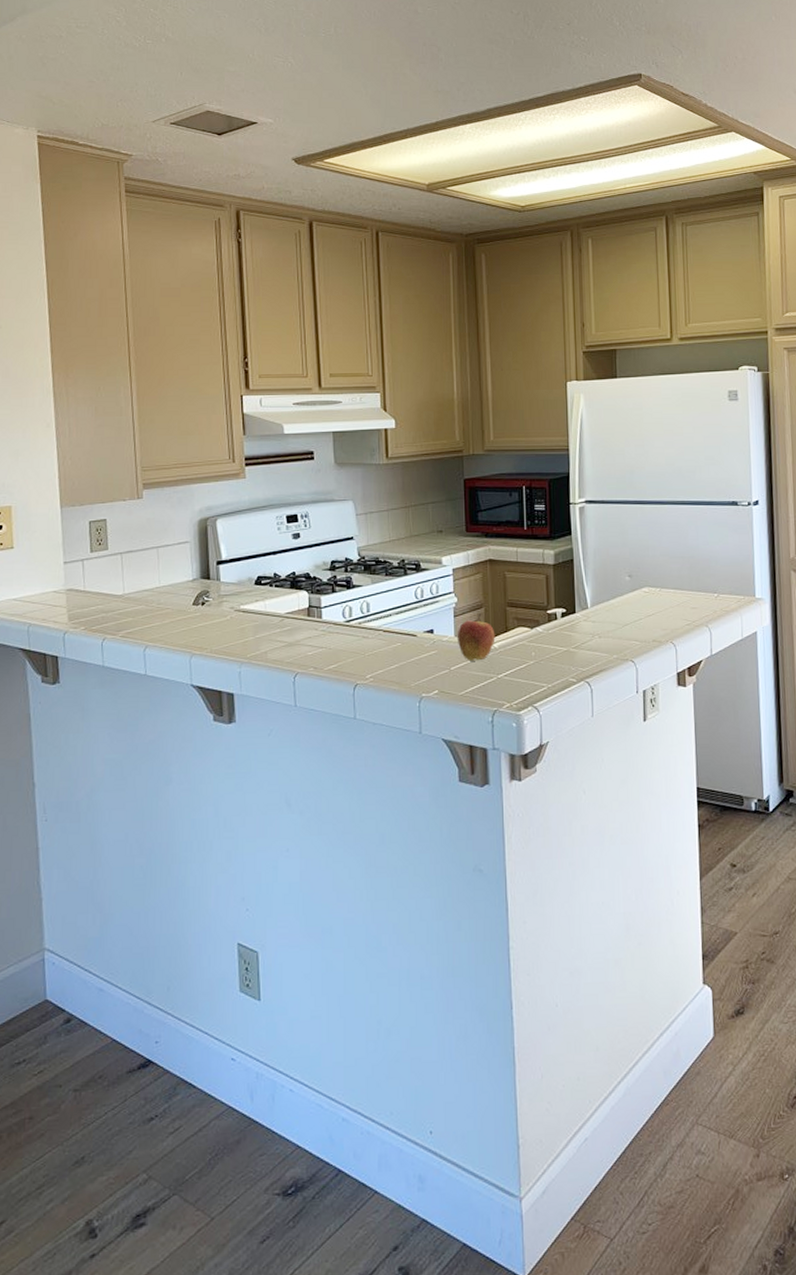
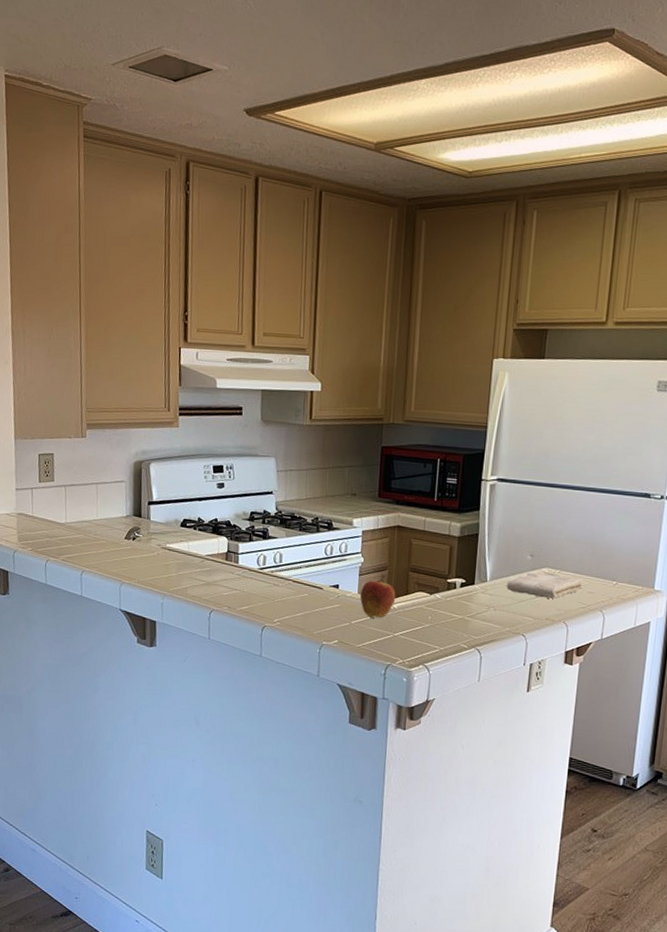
washcloth: none [609,592,686,619] -> present [507,572,584,599]

